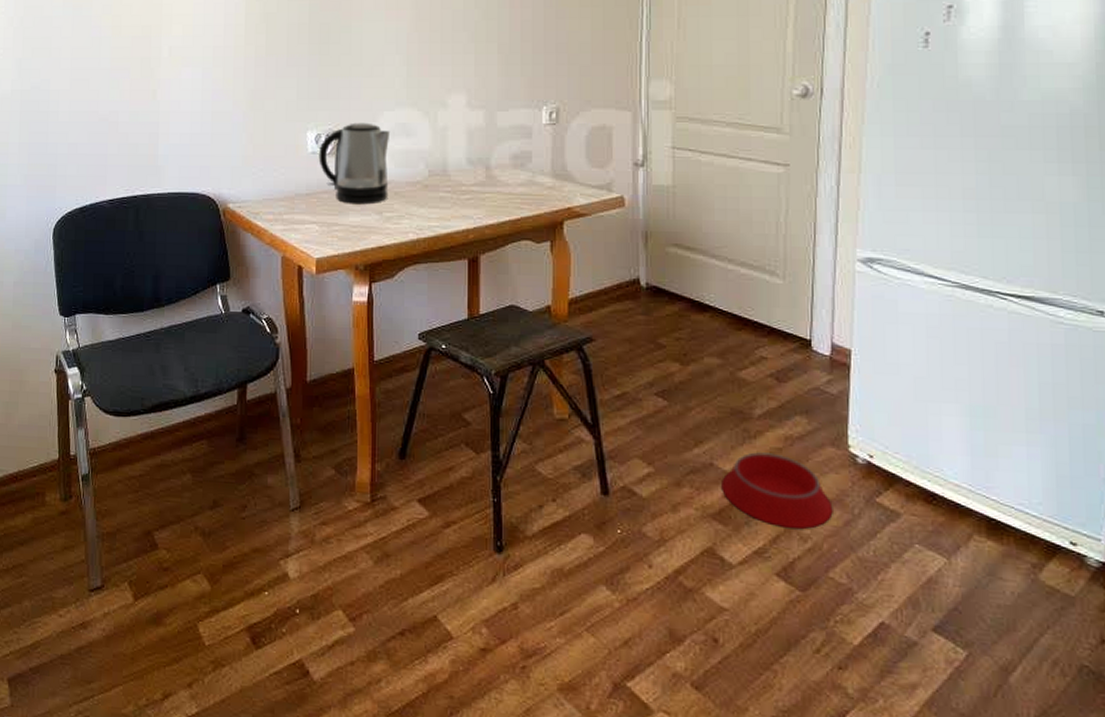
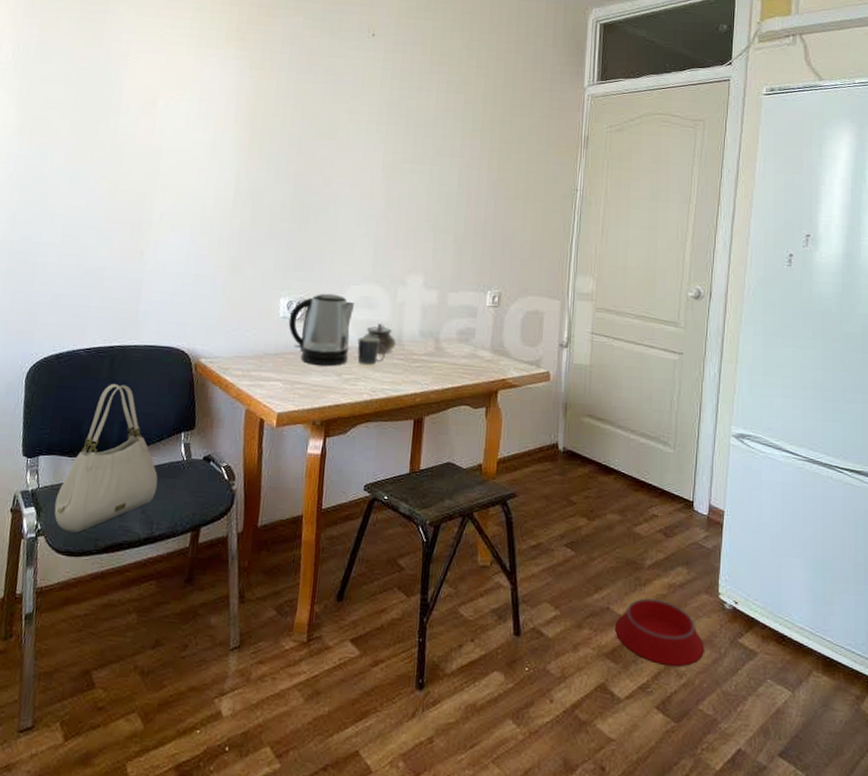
handbag: none [97,236,198,393] -> present [54,384,158,533]
mug: none [397,168,430,203] -> present [357,336,386,367]
teapot: none [403,153,441,187] -> present [363,323,396,354]

